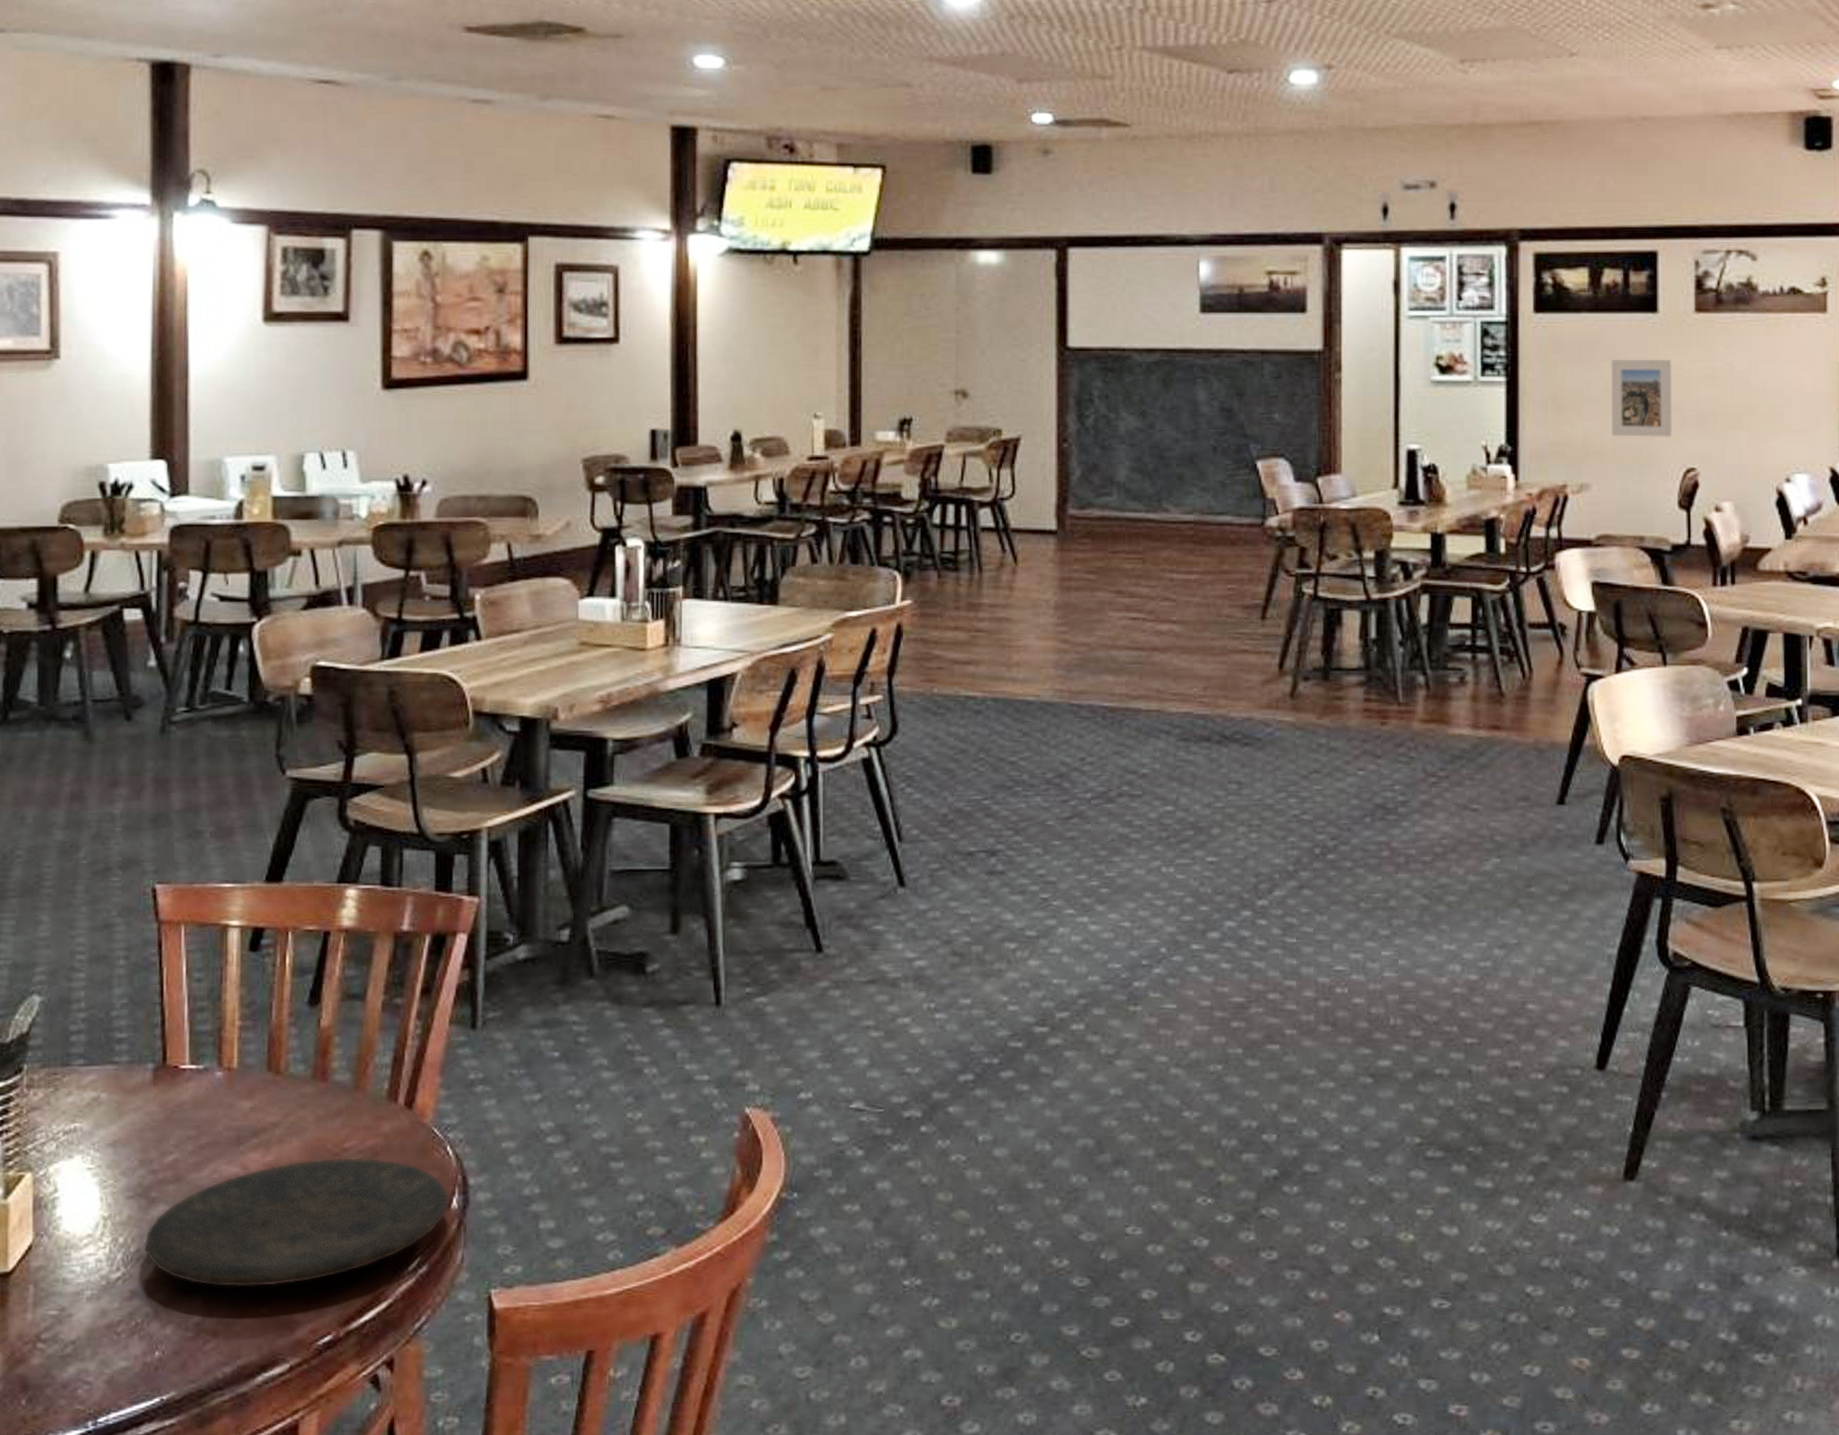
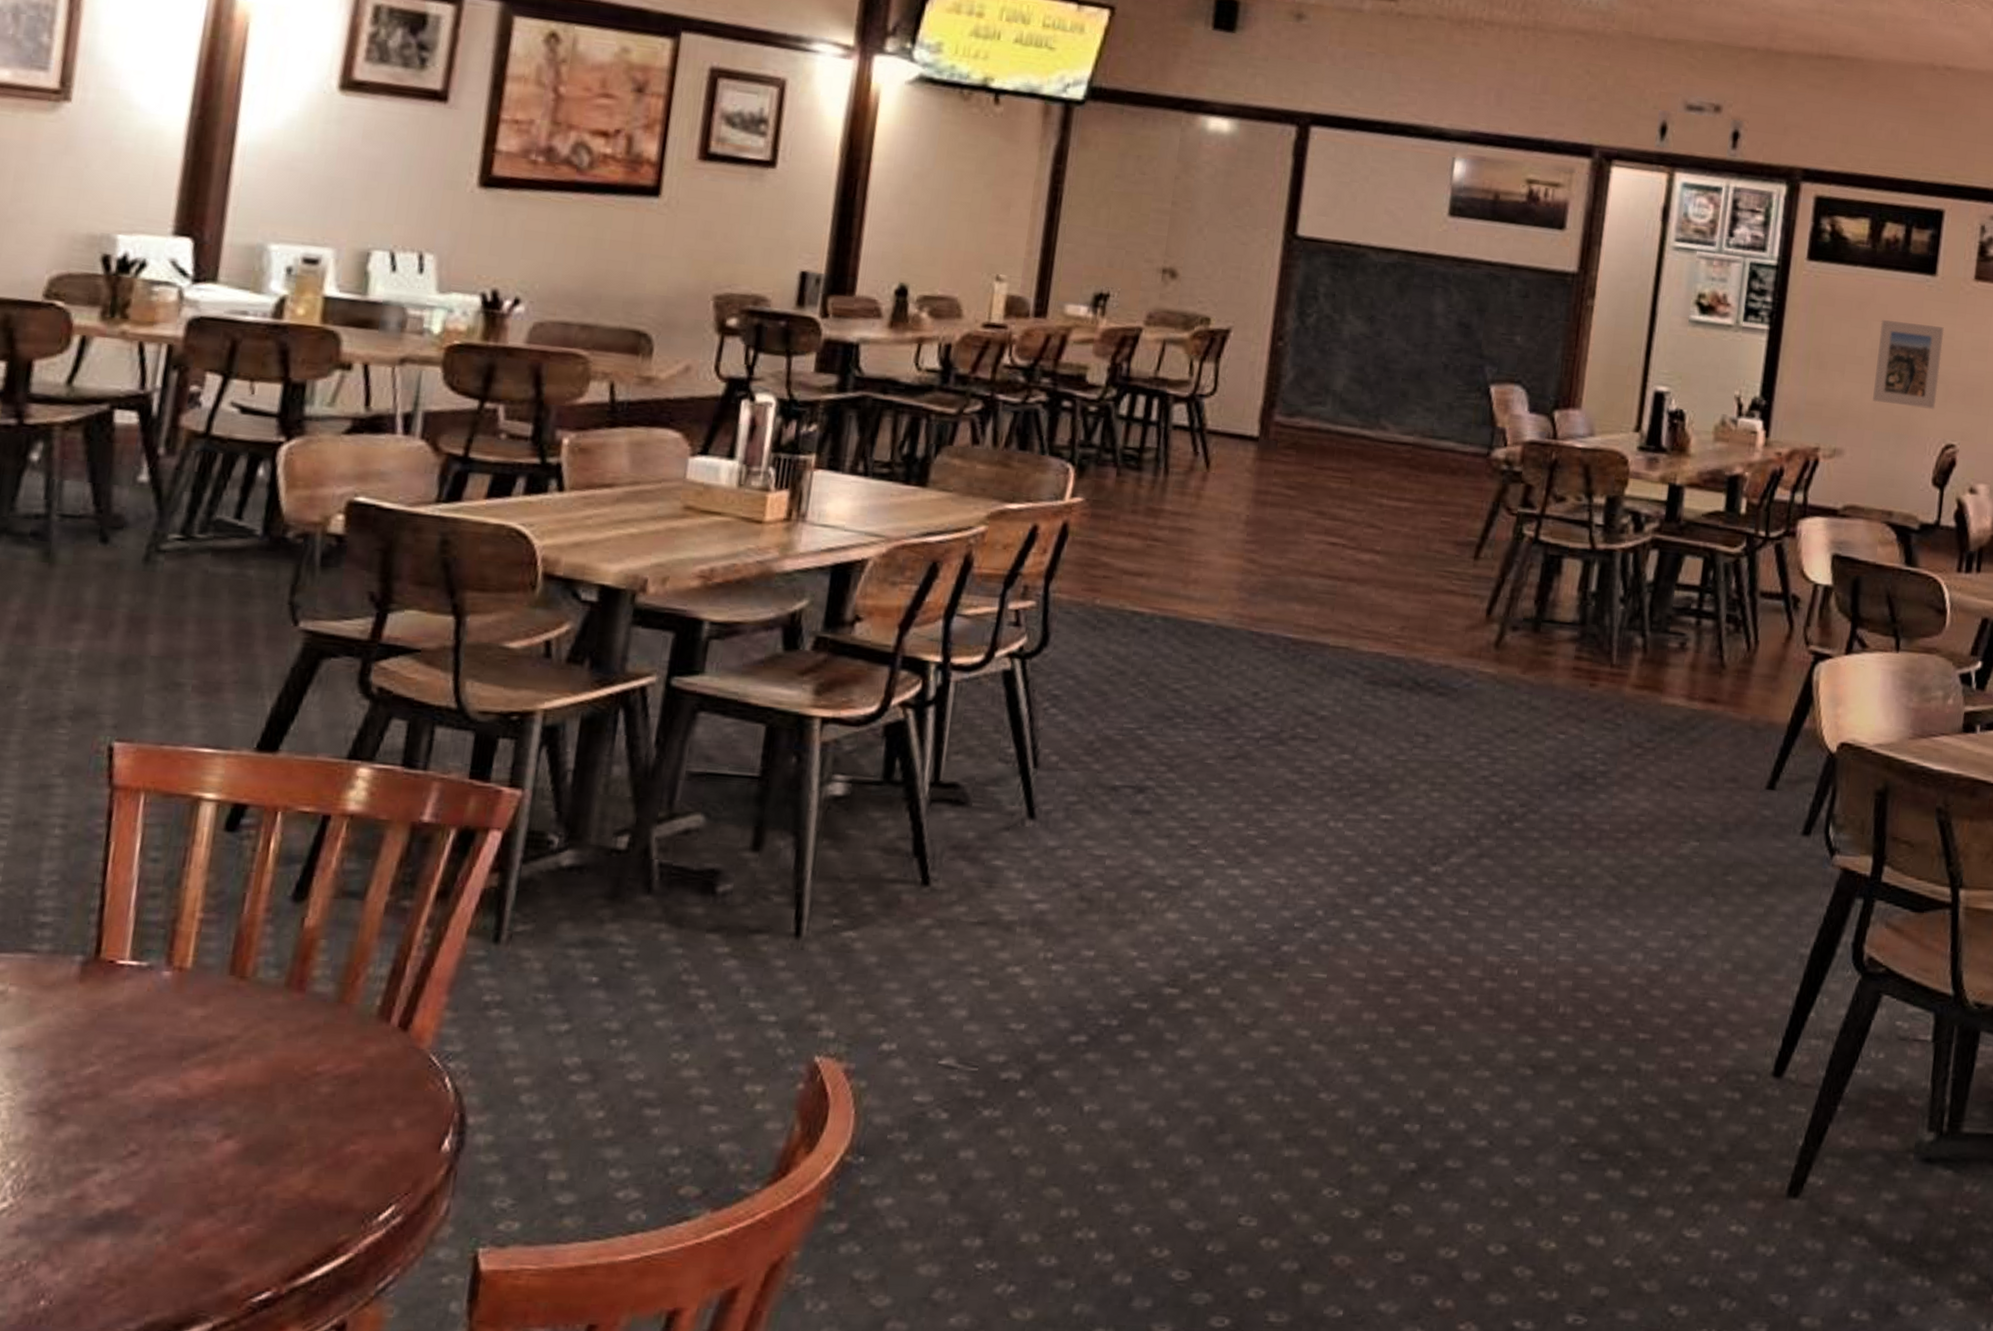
plate: present [143,1158,450,1288] -> none [41,1082,442,1231]

